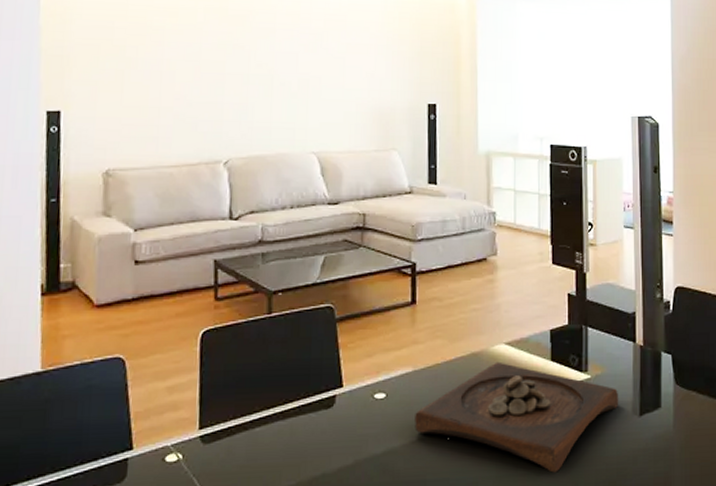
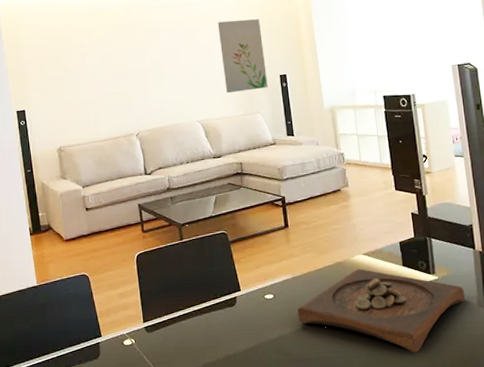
wall art: none [355,25,412,120] -> present [217,19,268,94]

